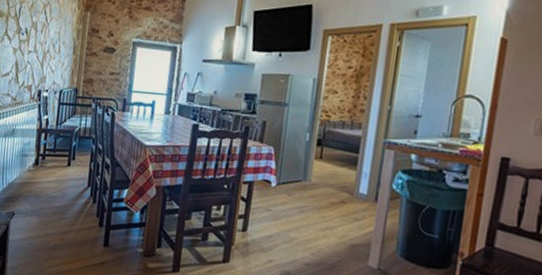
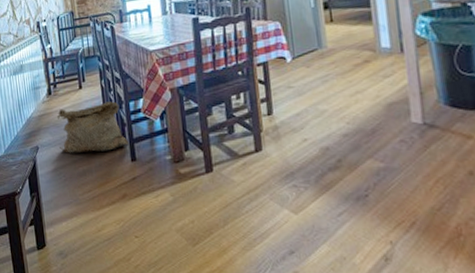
bag: none [35,181,105,232] -> present [57,101,129,153]

